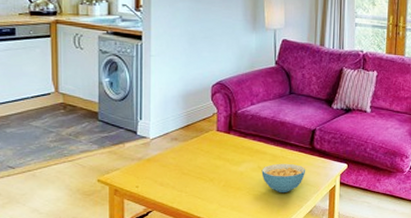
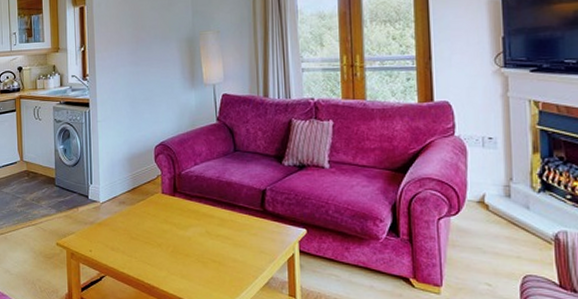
cereal bowl: present [261,163,306,193] -> none [210,228,259,262]

